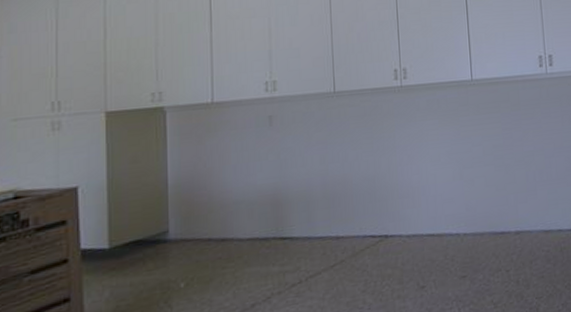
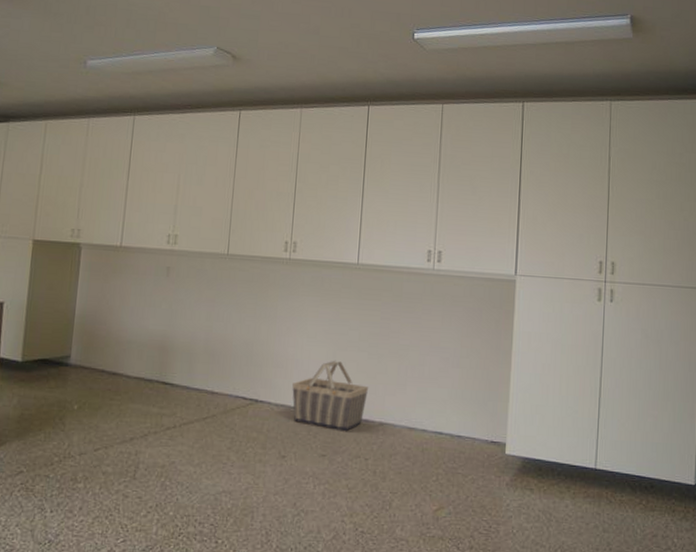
basket: none [422,179,500,250] -> present [292,360,368,432]

